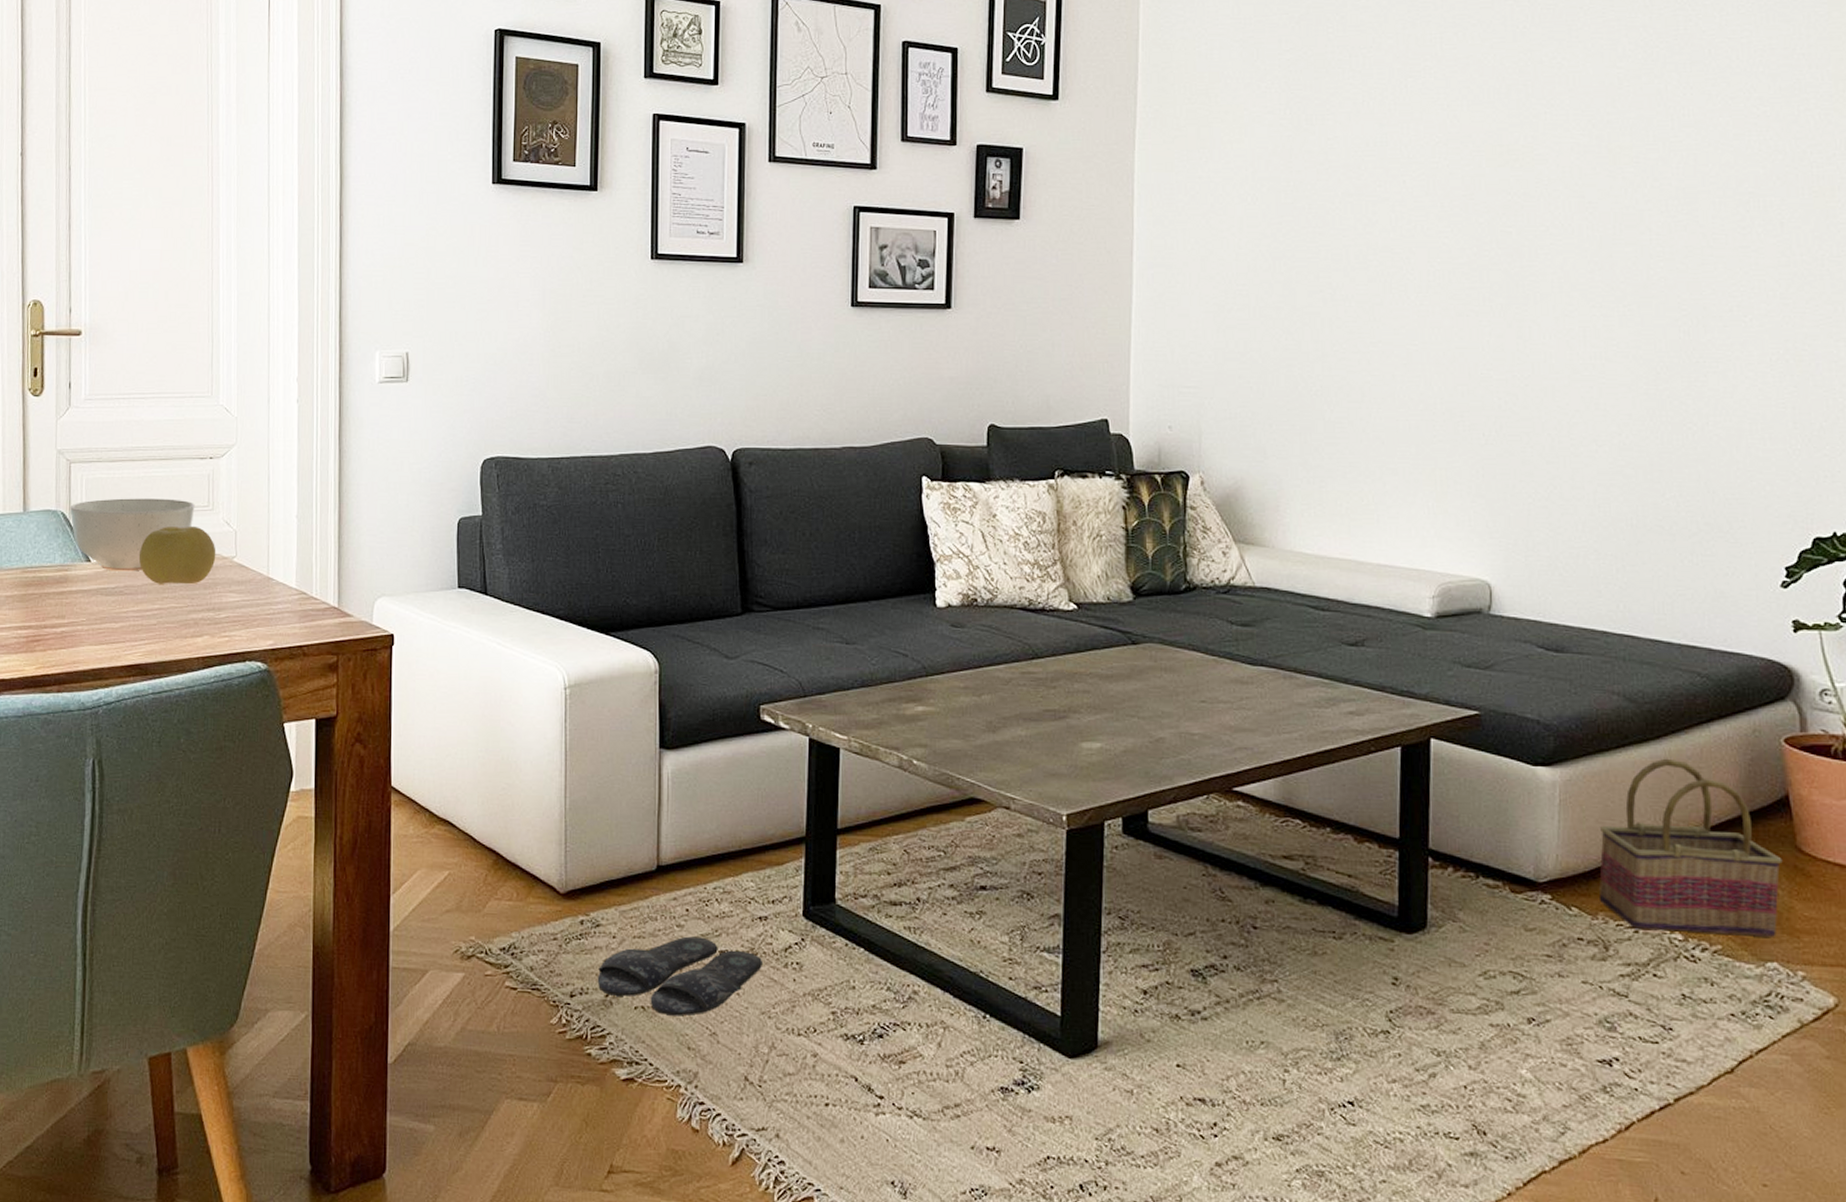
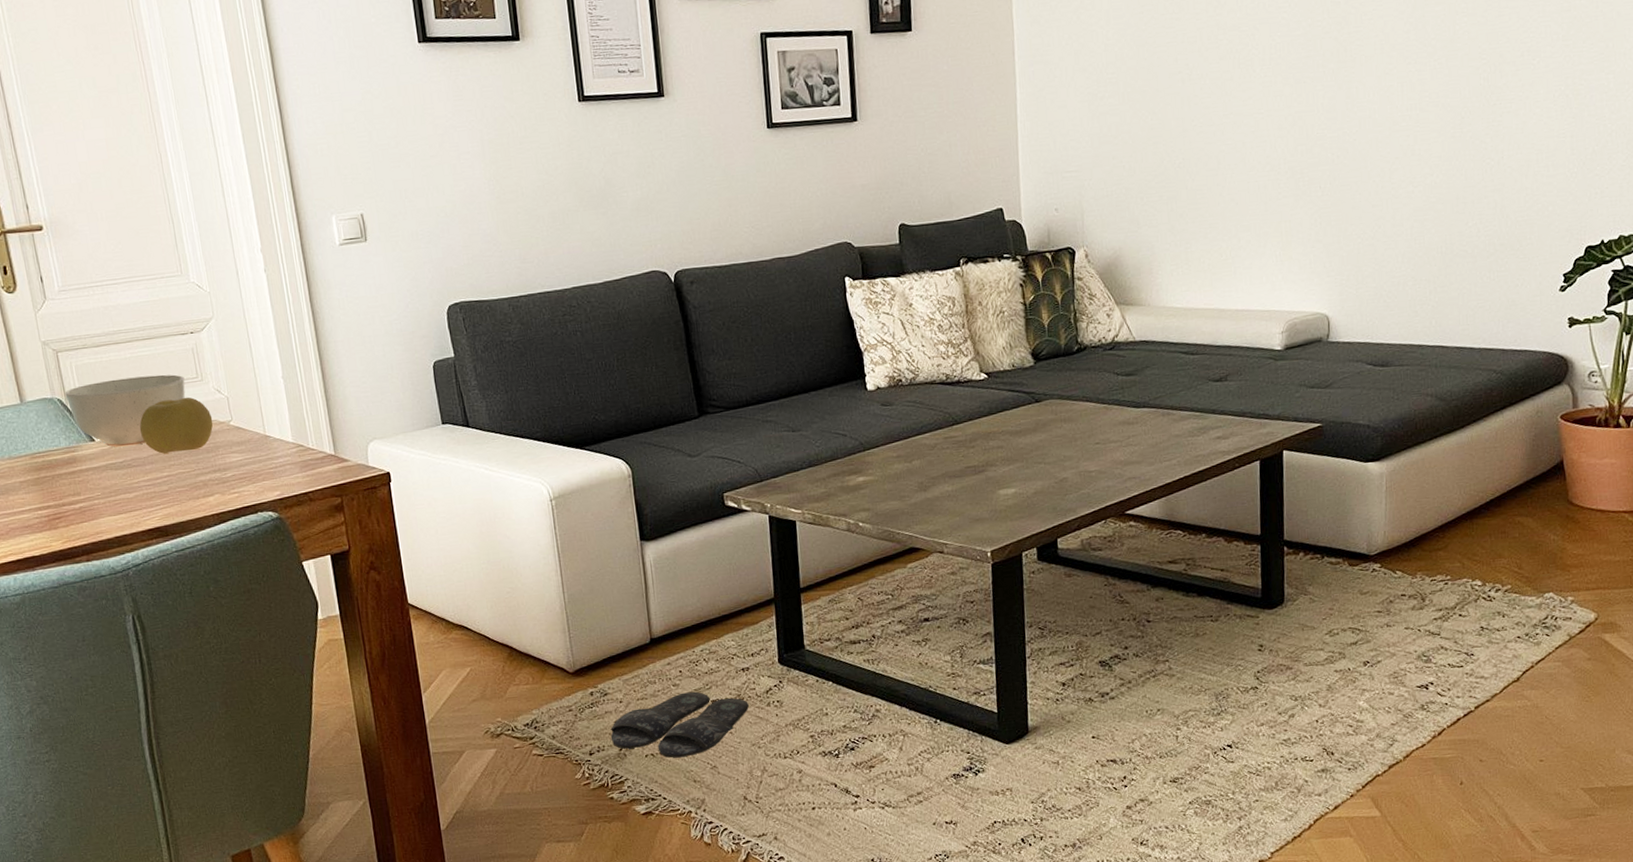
basket: present [1599,758,1783,937] -> none [1418,443,1558,581]

